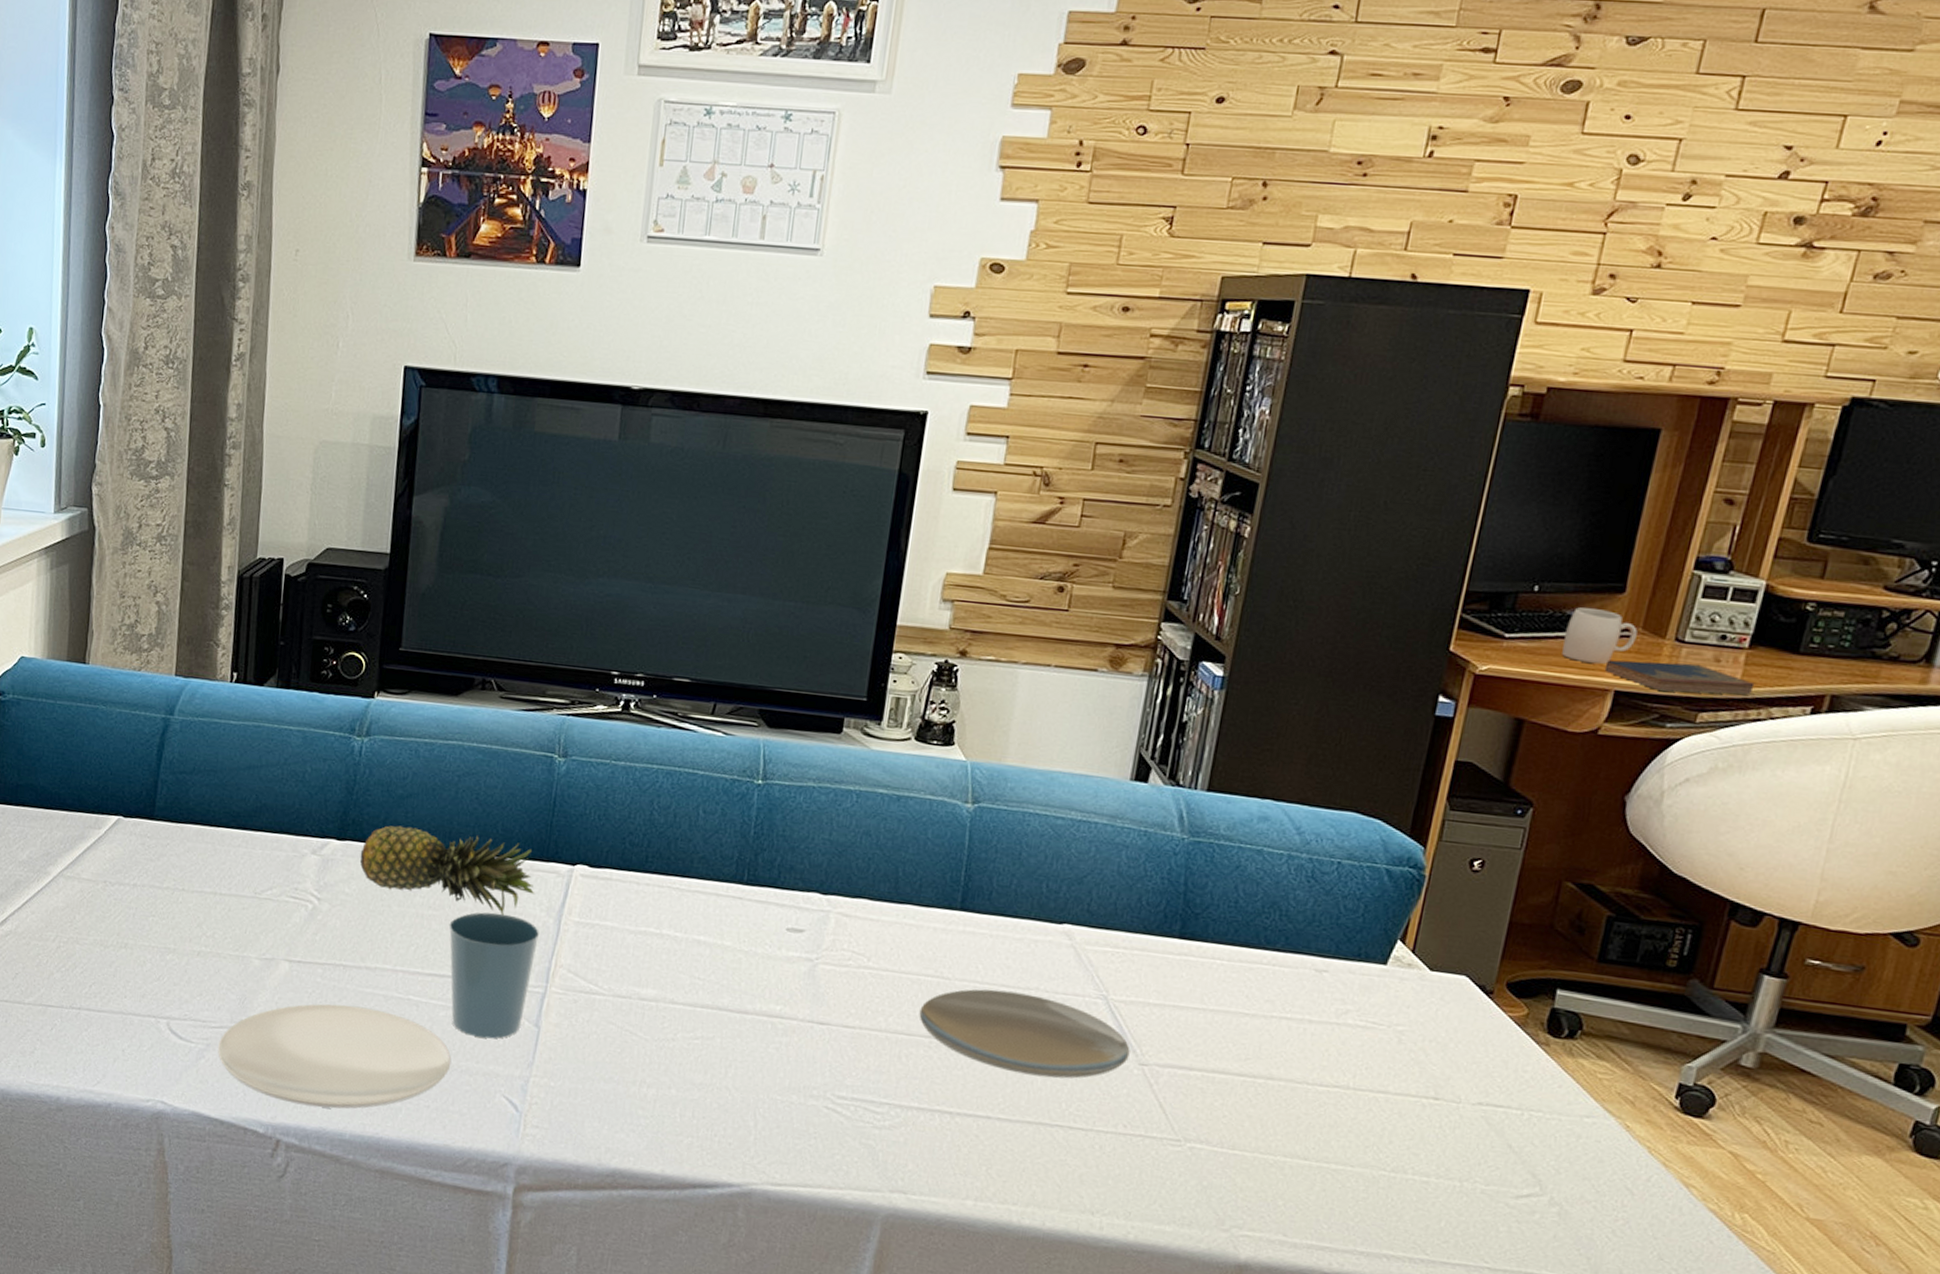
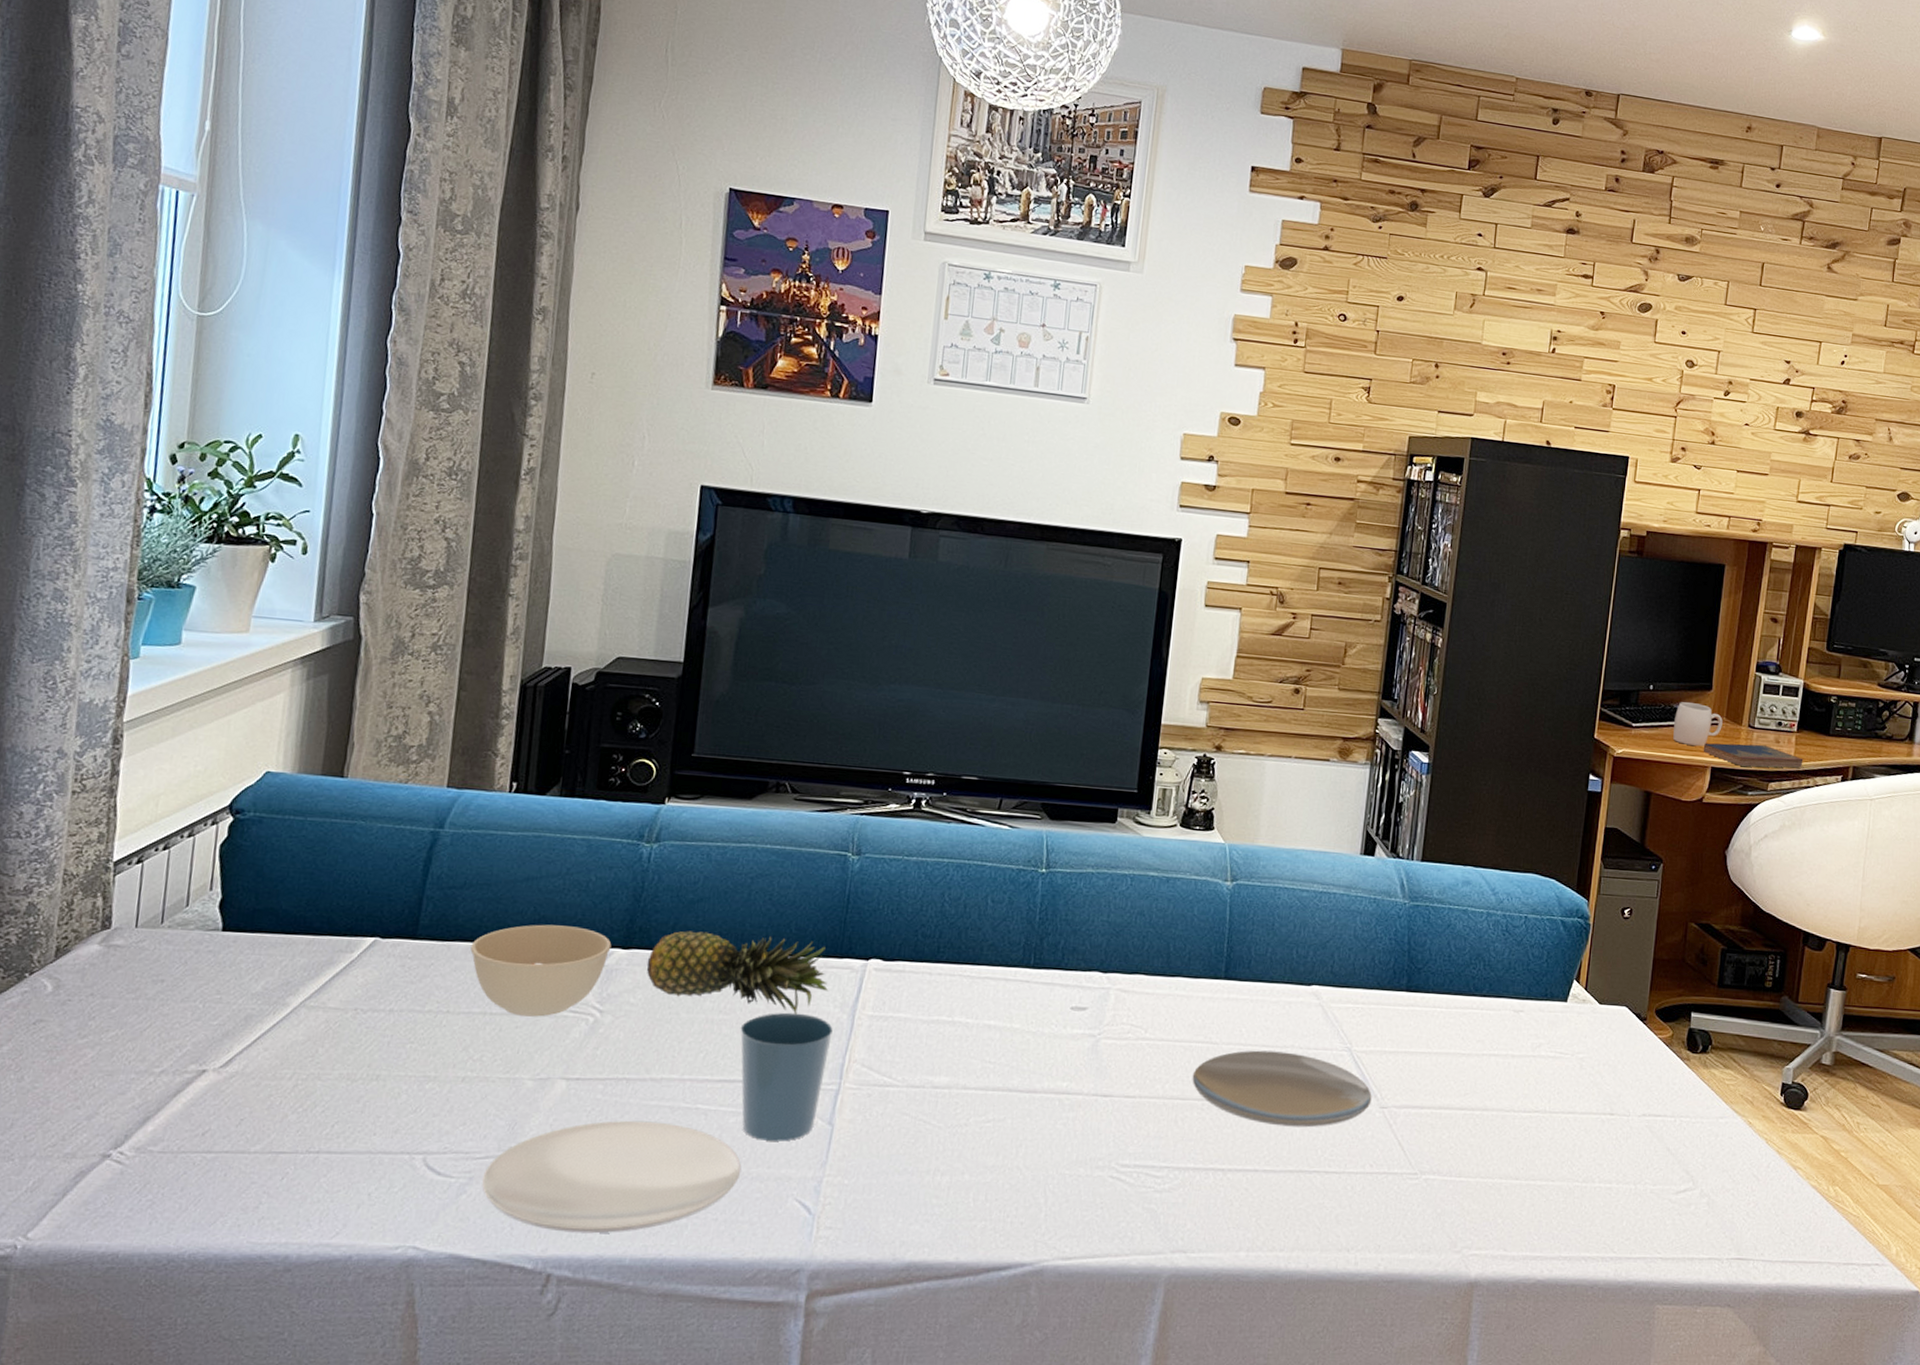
soup bowl: none [201,812,327,901] -> present [470,924,612,1017]

